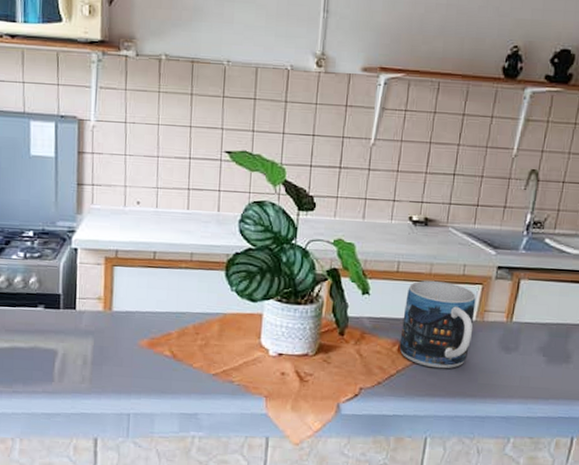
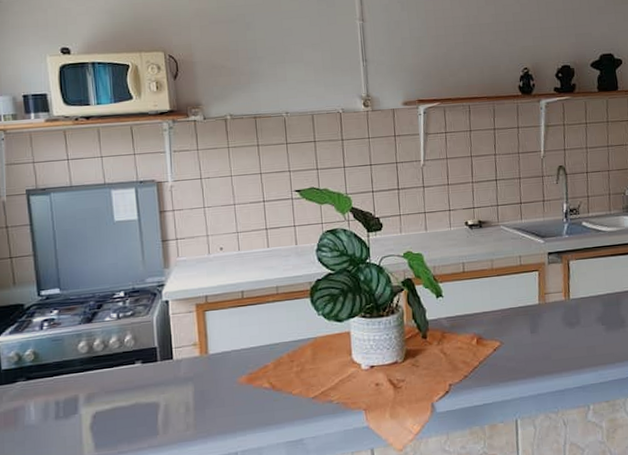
mug: present [399,281,476,369] -> none [475,274,539,354]

